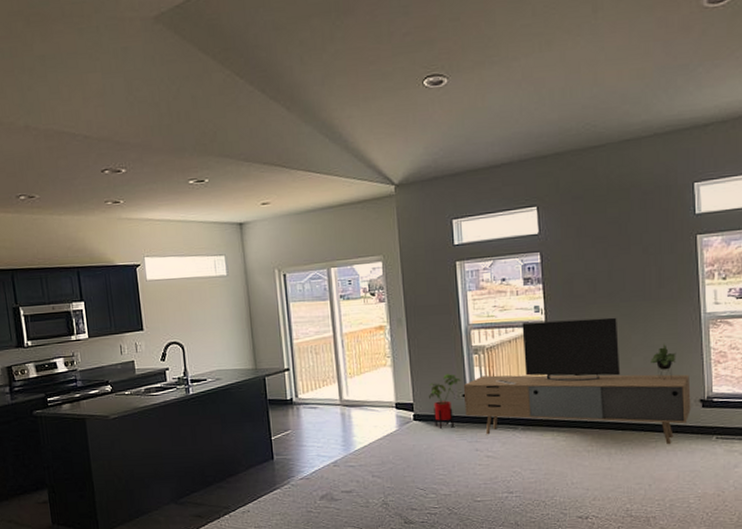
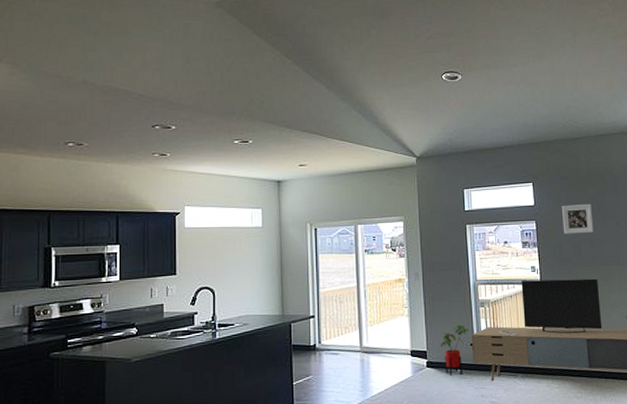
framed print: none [574,227,613,267] -> present [562,203,594,234]

